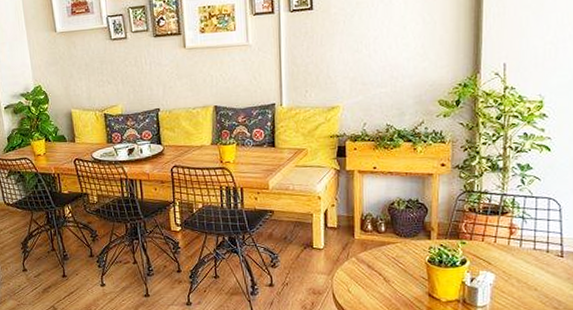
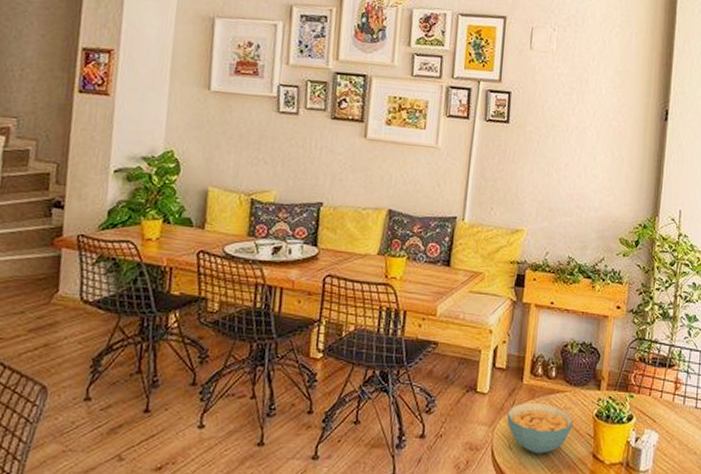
cereal bowl: none [343,253,407,295] -> present [507,402,574,454]

